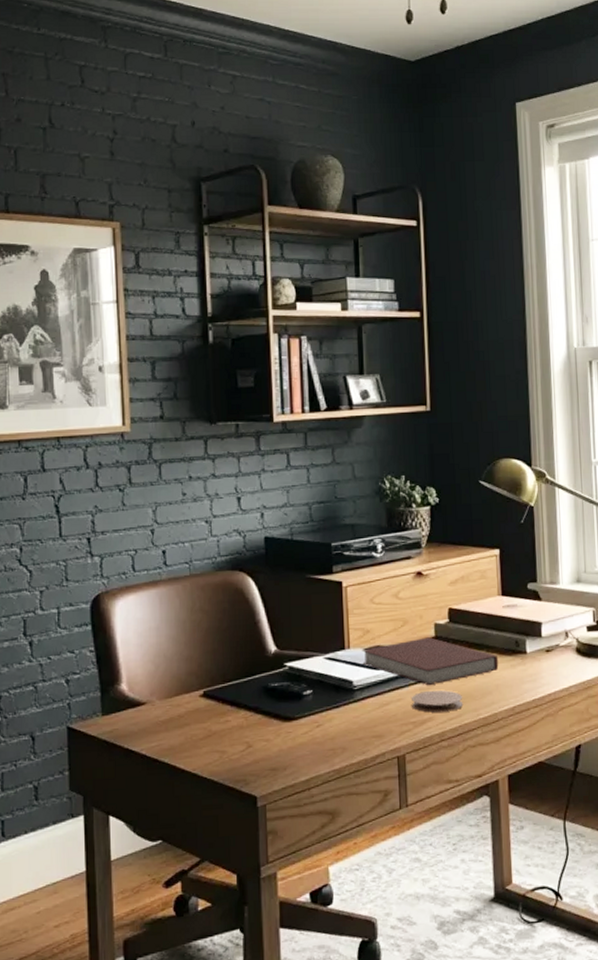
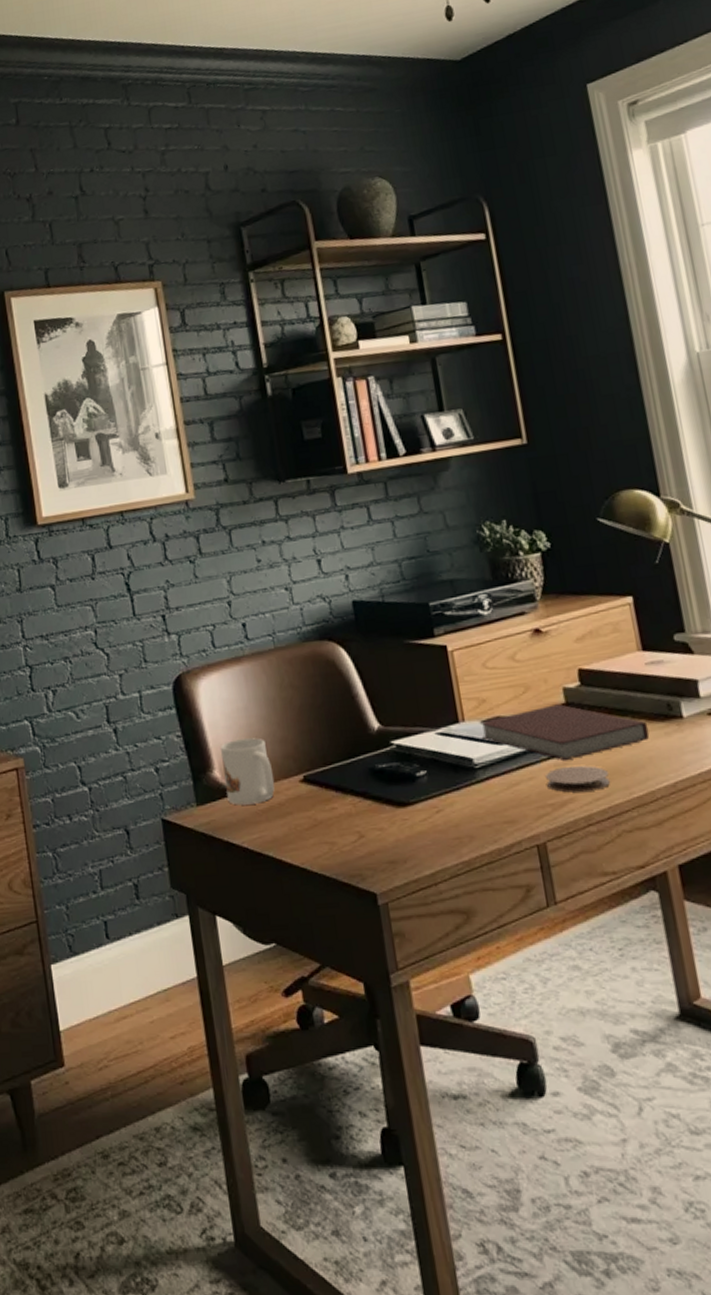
mug: none [129,655,176,716] -> present [219,738,275,805]

